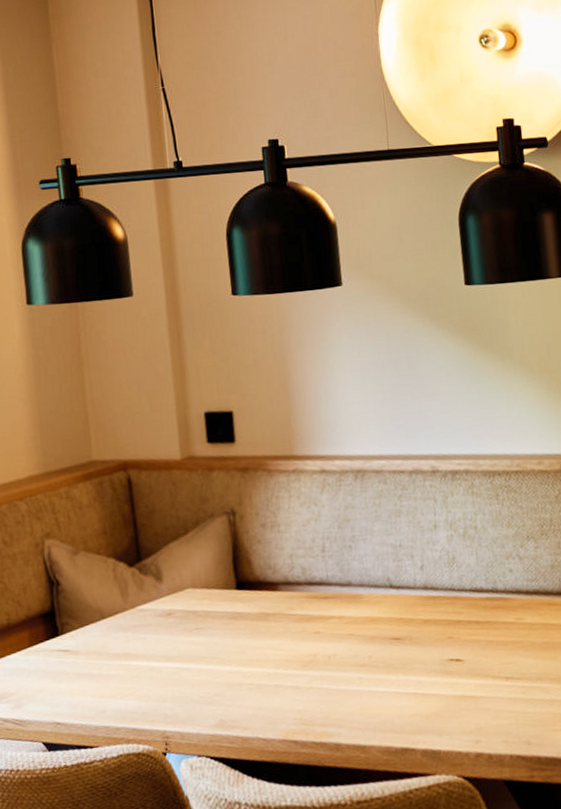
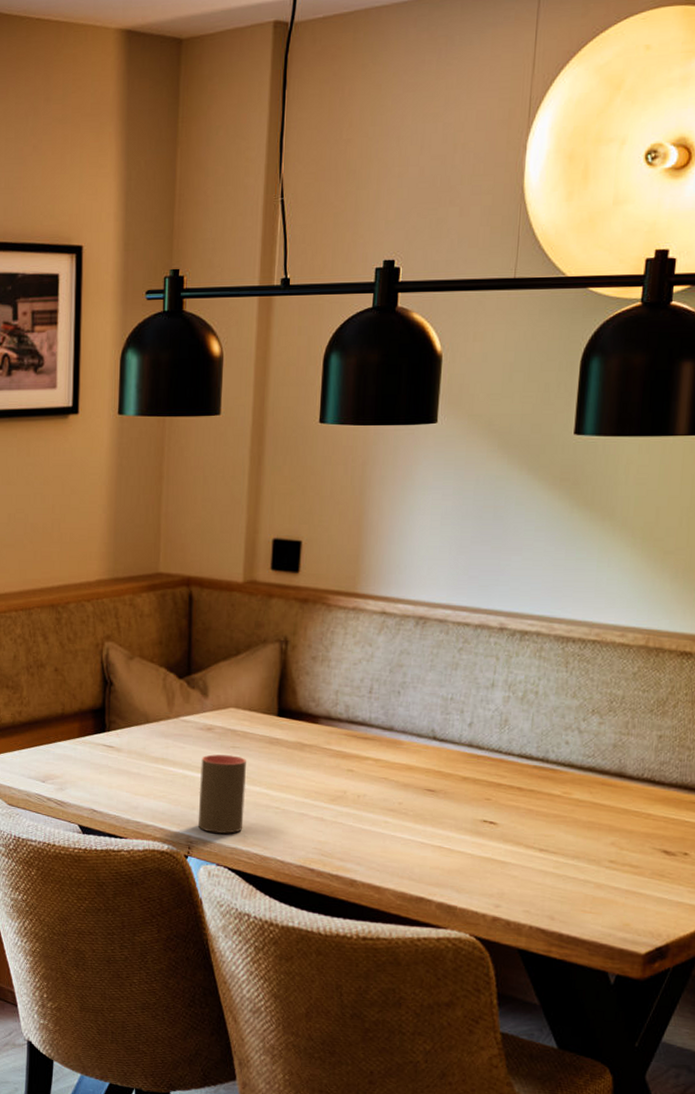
cup: none [165,637,220,723] -> present [198,754,246,834]

